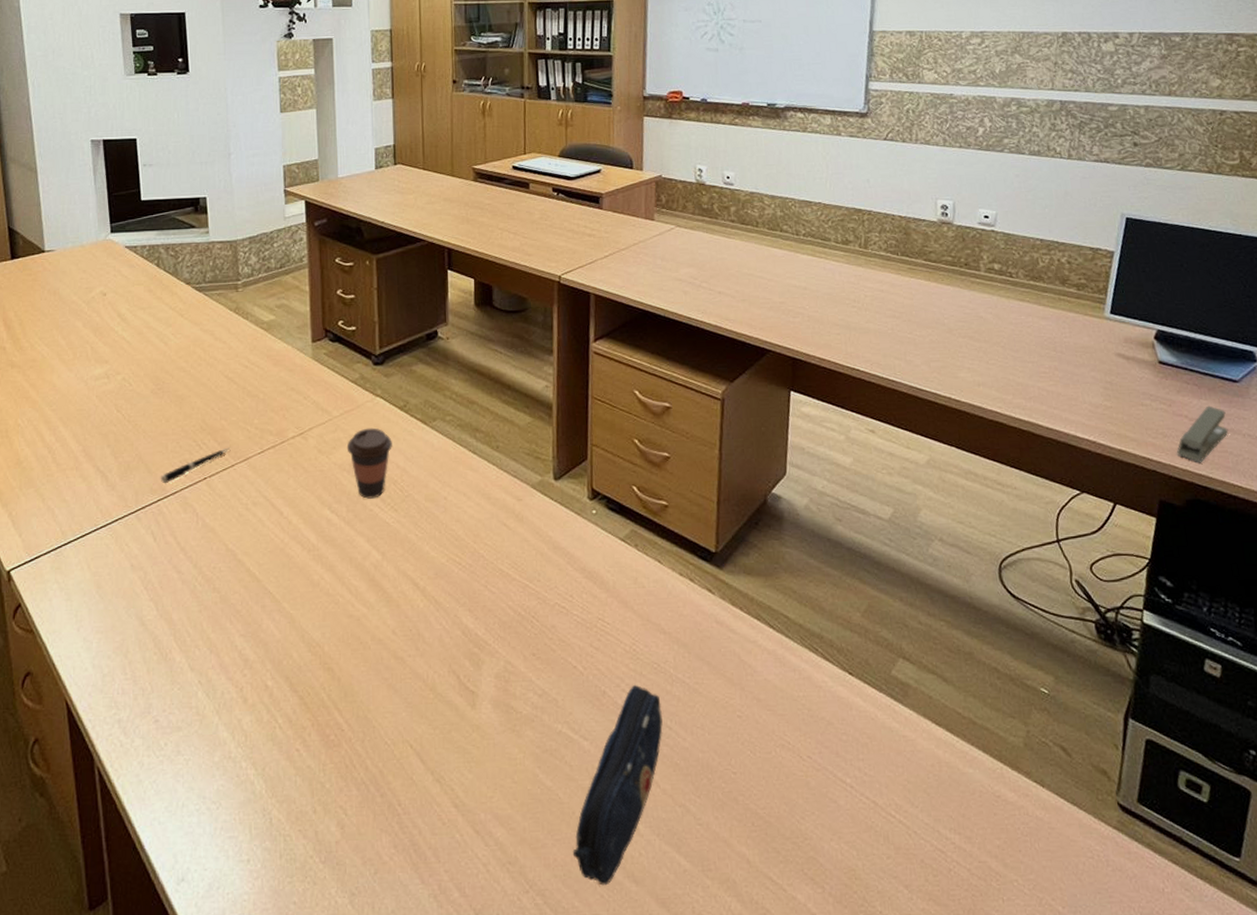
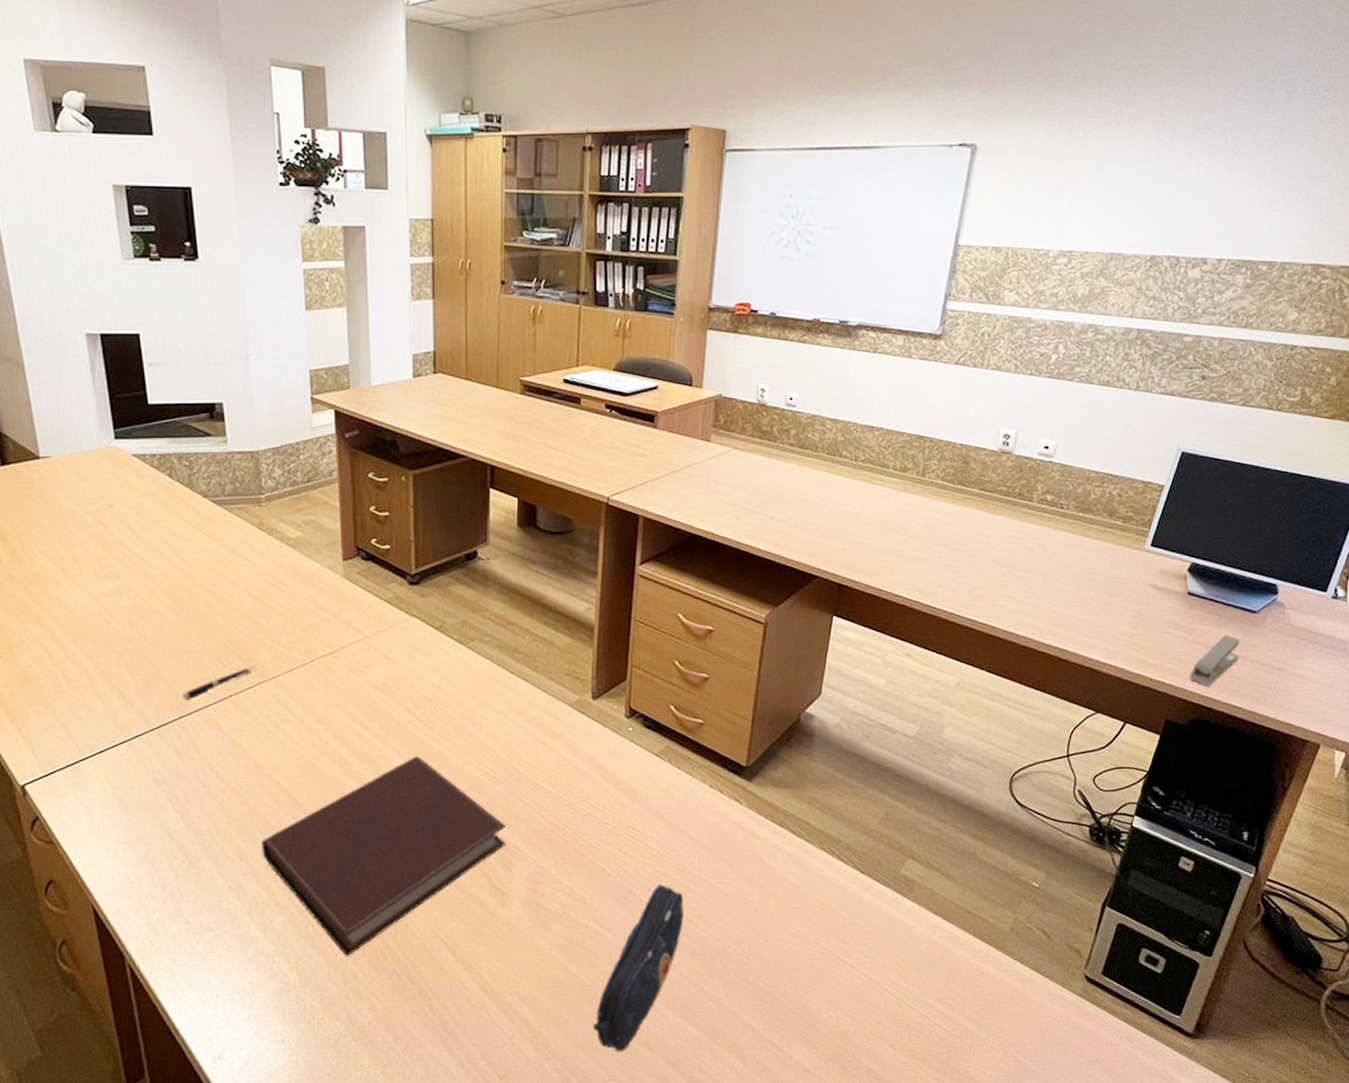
notebook: none [231,540,474,764] -> present [262,755,507,957]
coffee cup: present [346,427,392,499] -> none [380,647,428,716]

